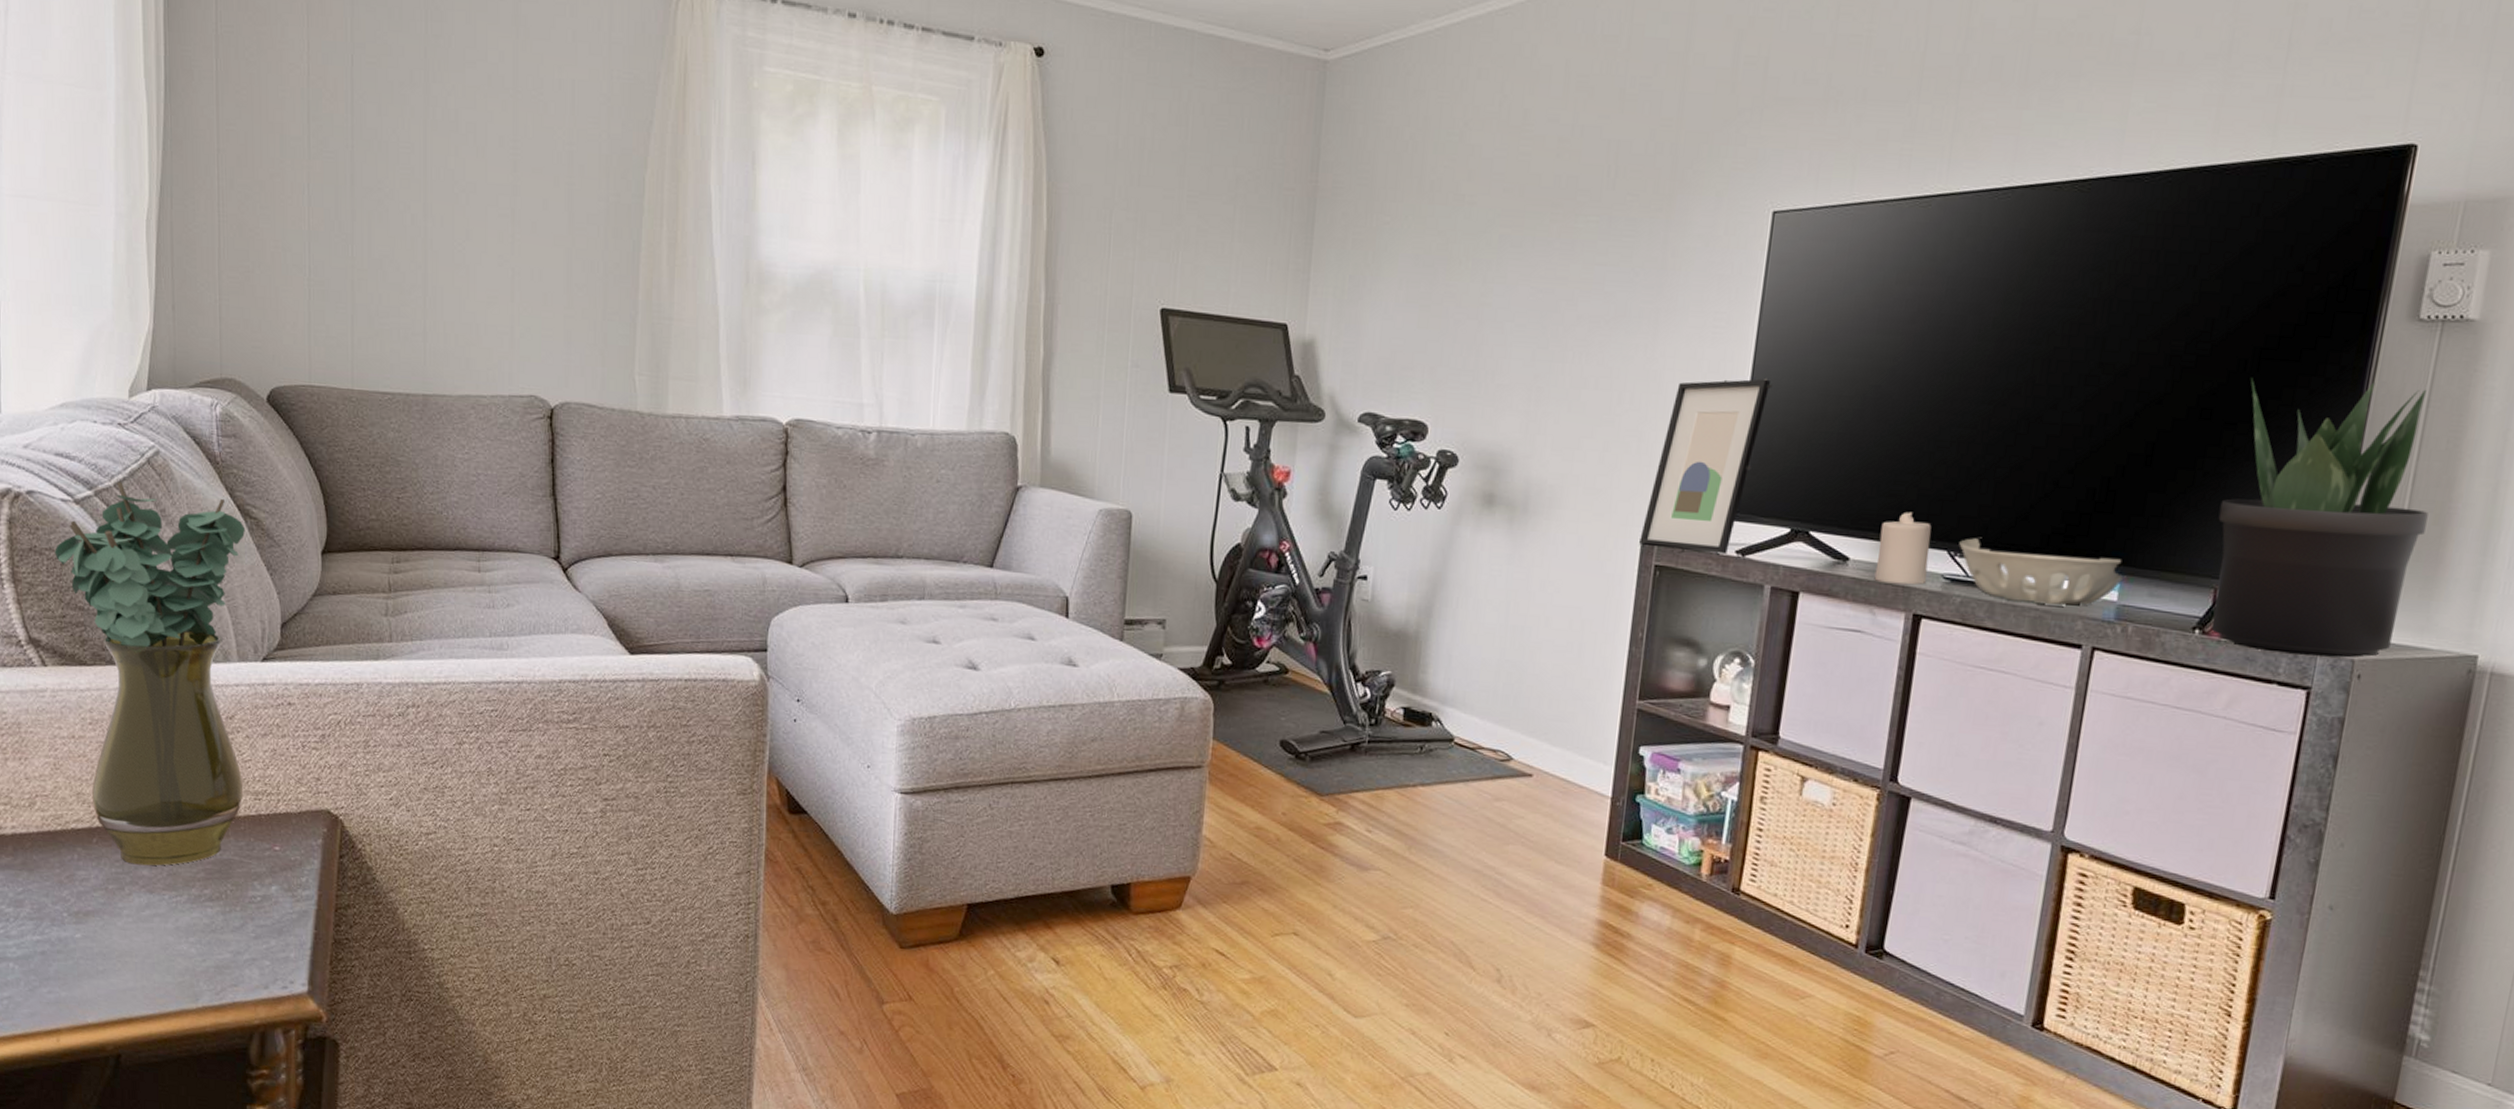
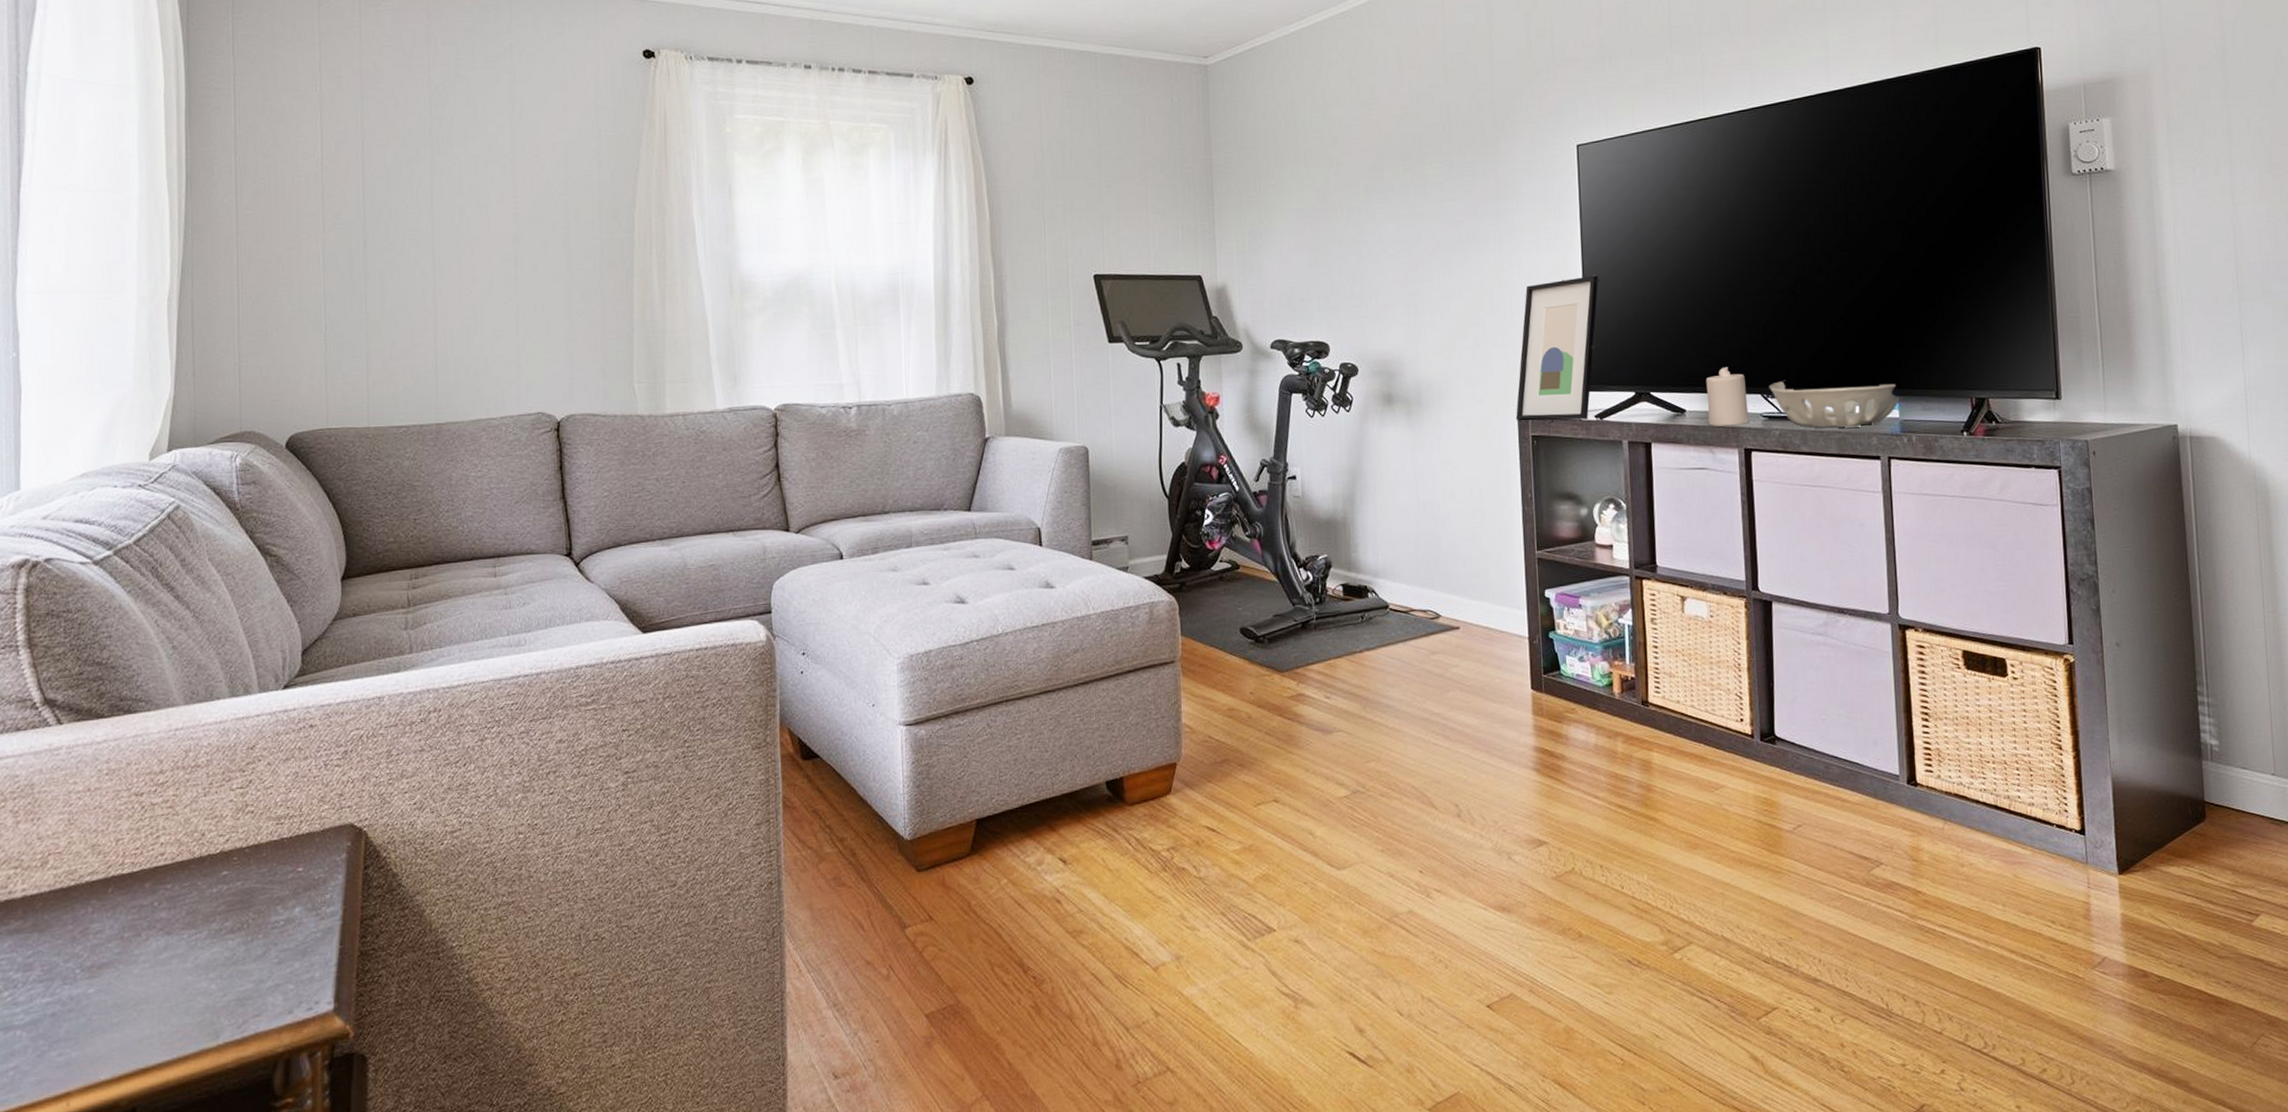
vase: present [55,481,245,866] -> none [72,538,266,908]
planter: present [2211,377,2428,658] -> none [1960,224,2115,442]

